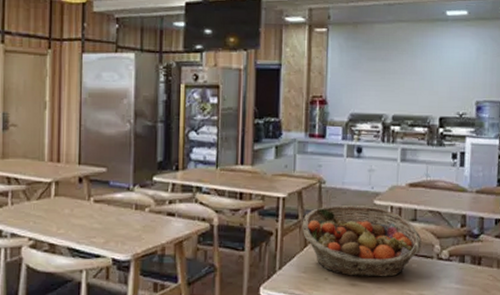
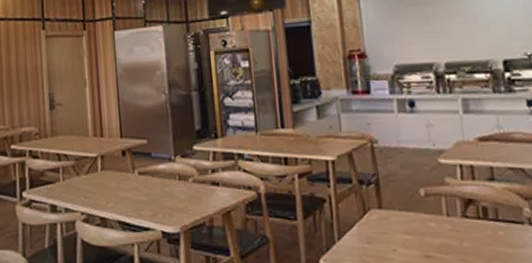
fruit basket: present [302,206,423,277] -> none [357,165,507,248]

